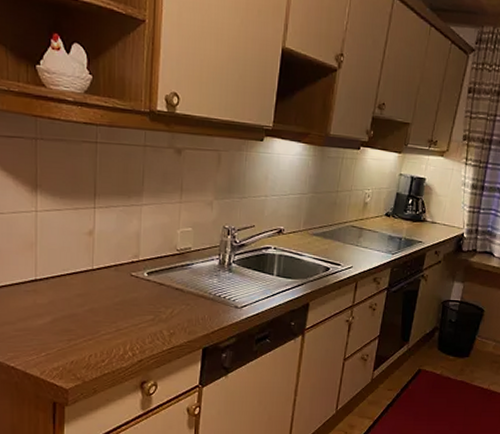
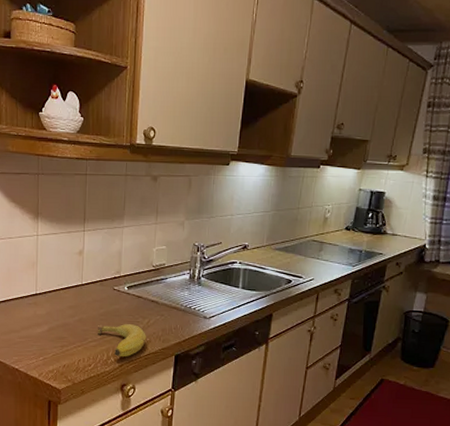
fruit: none [112,314,170,352] -> present [98,324,146,357]

